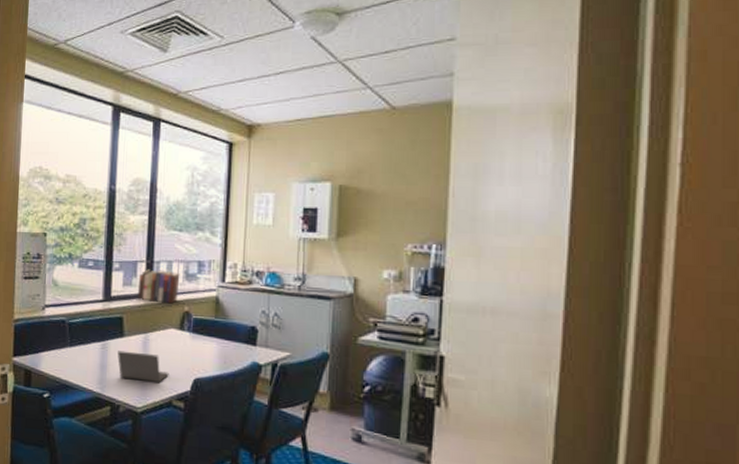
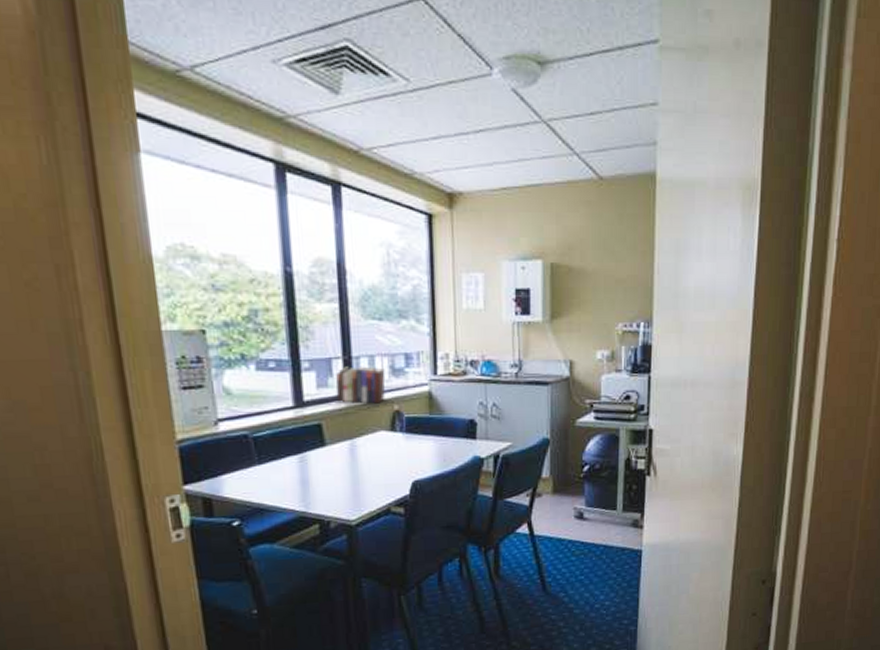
laptop computer: present [118,350,169,383] -> none [320,461,384,493]

